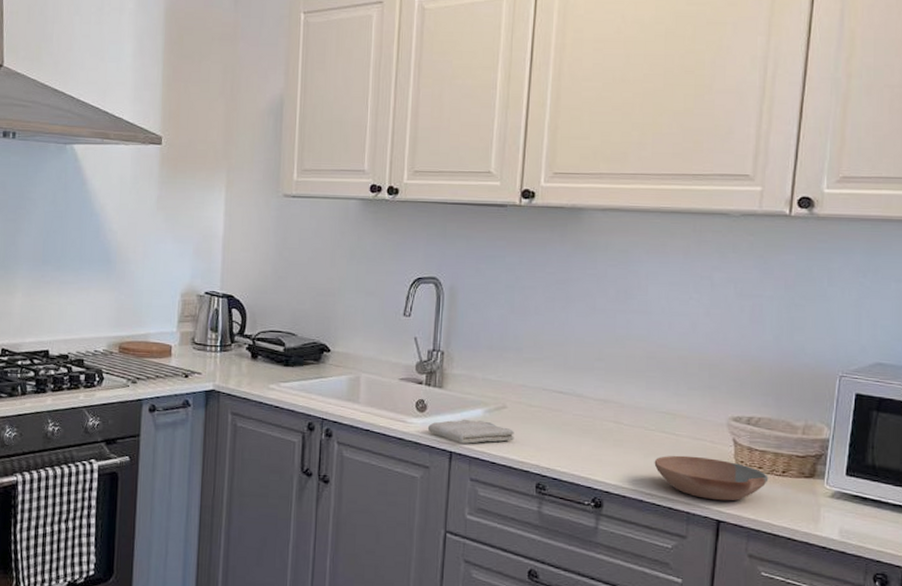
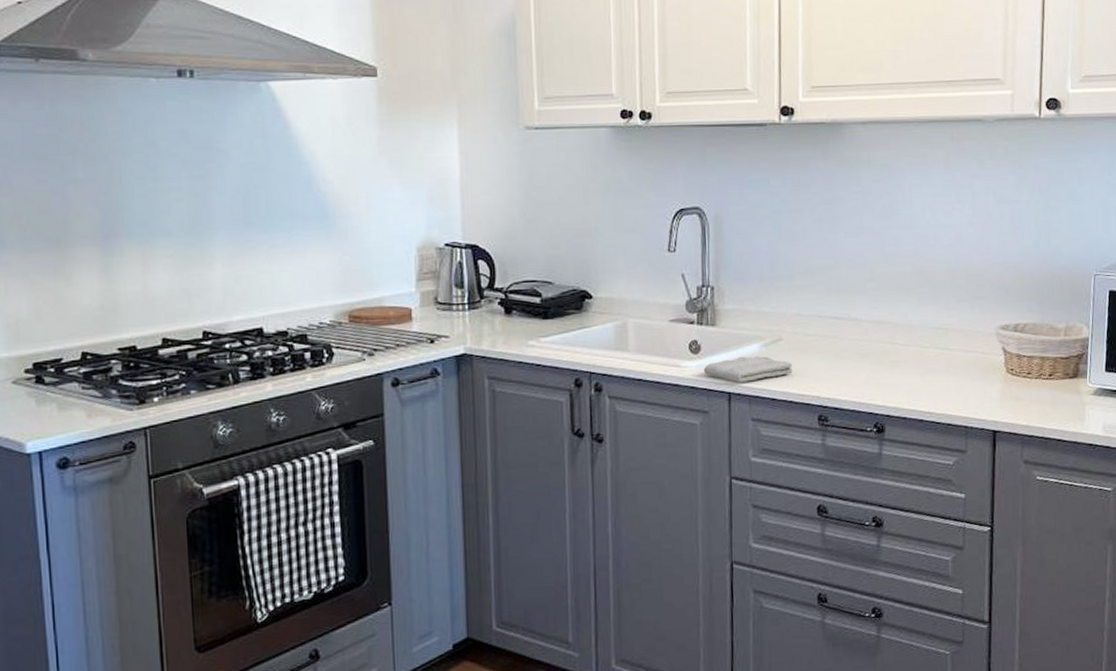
bowl: present [654,455,769,501] -> none [931,369,1037,411]

